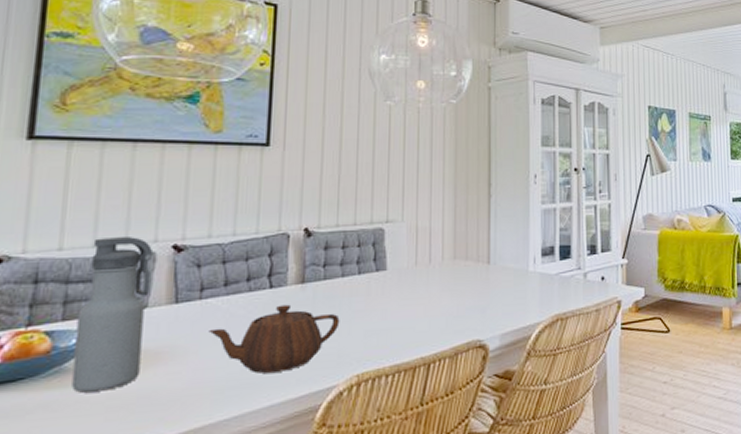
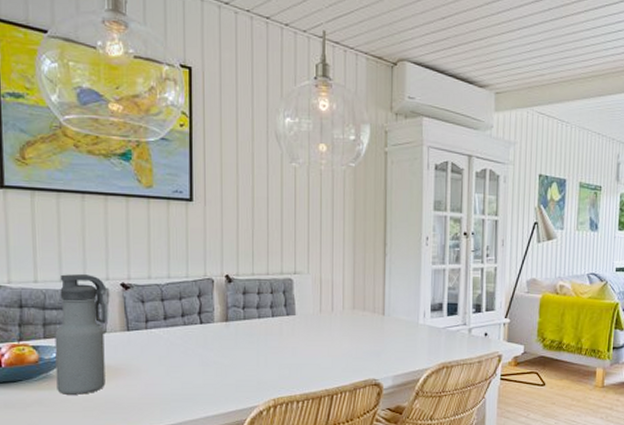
teapot: present [208,304,340,374] -> none [155,338,258,391]

